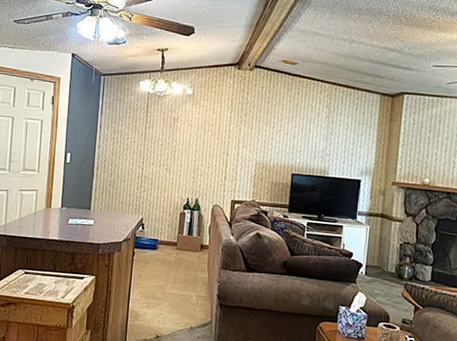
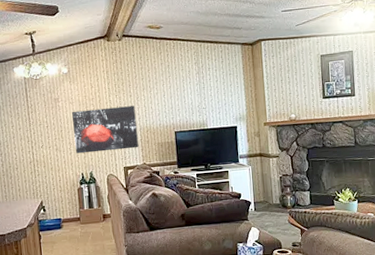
wall art: none [185,134,254,183] -> present [72,105,138,154]

